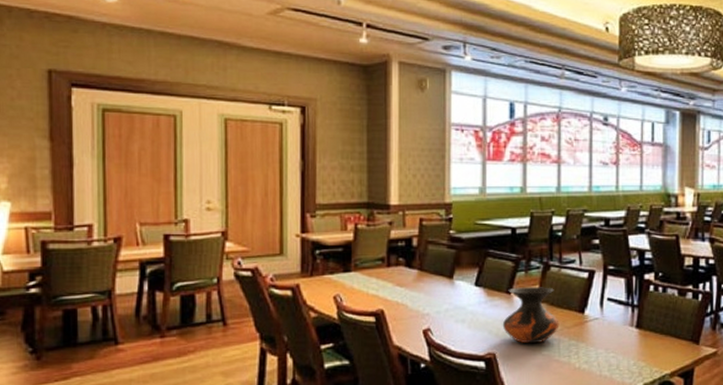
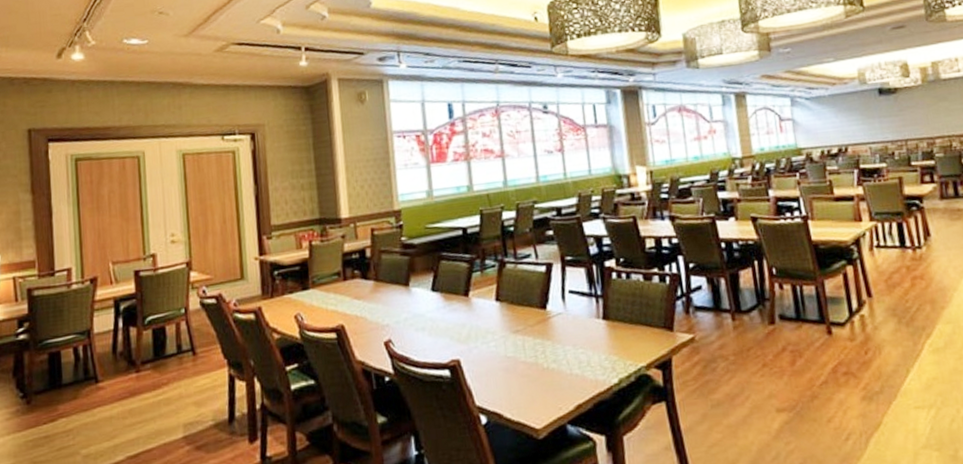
vase: present [502,287,560,344] -> none [463,285,522,347]

